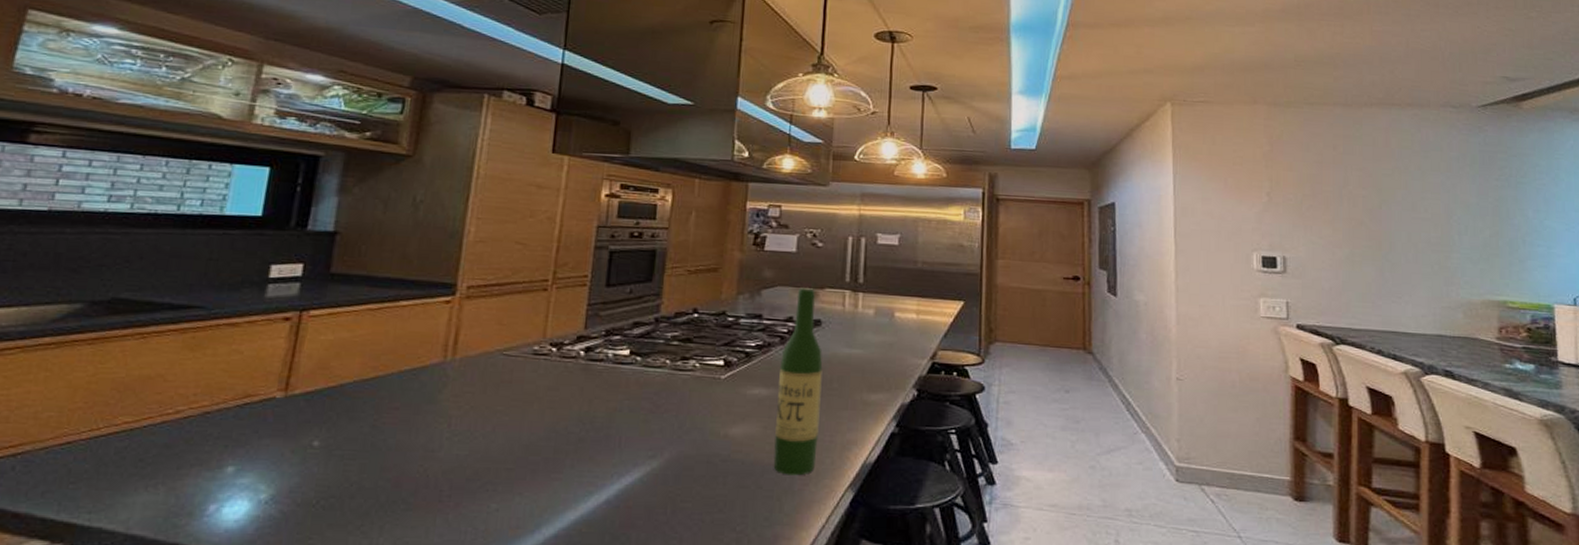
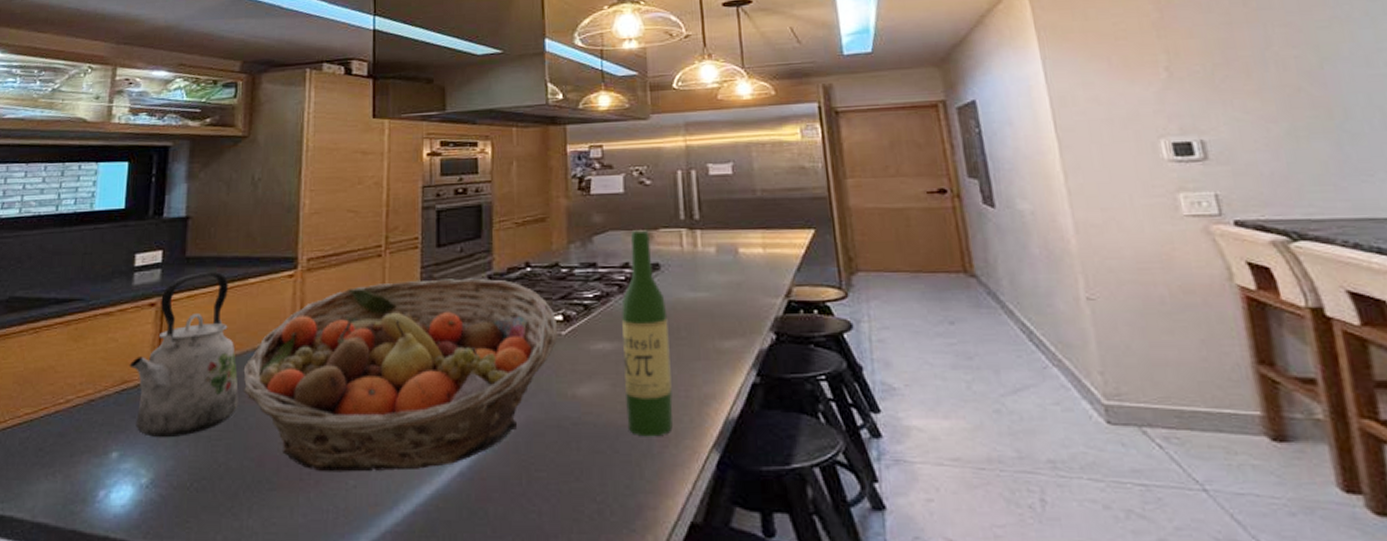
kettle: none [254,290,380,455] -> present [129,272,239,438]
fruit basket: none [384,317,718,497] -> present [243,278,558,472]

